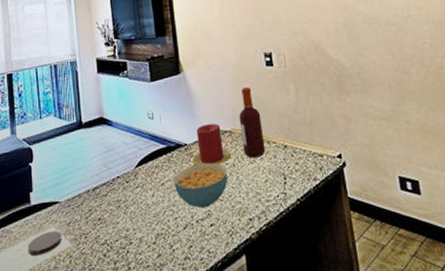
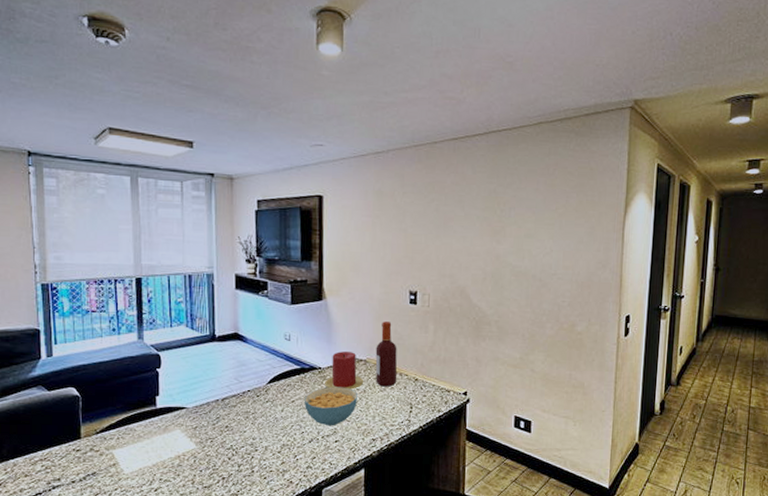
coaster: present [28,231,62,257] -> none [152,433,188,454]

